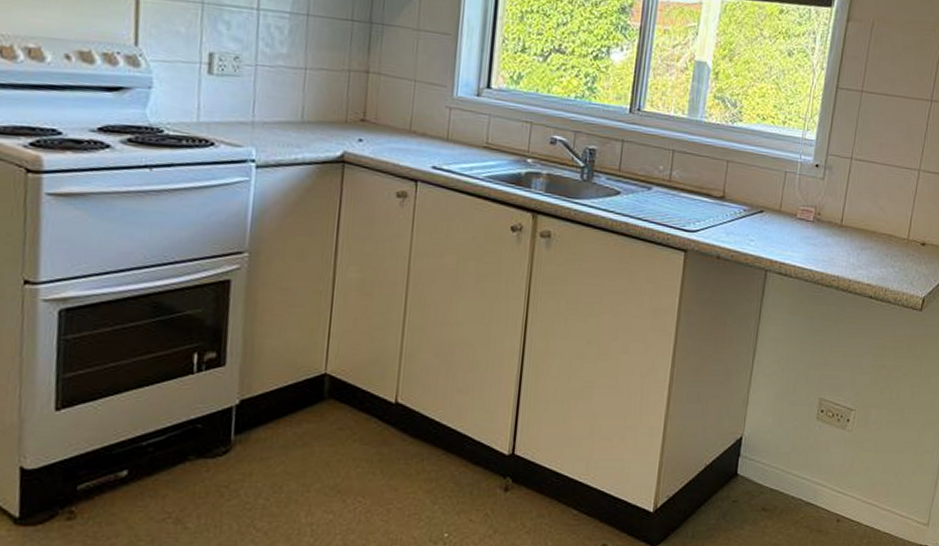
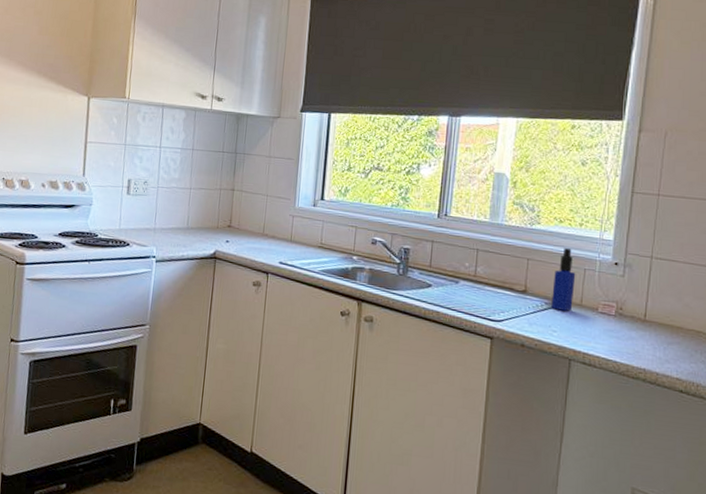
bottle: none [750,149,777,218] -> present [551,248,576,311]

